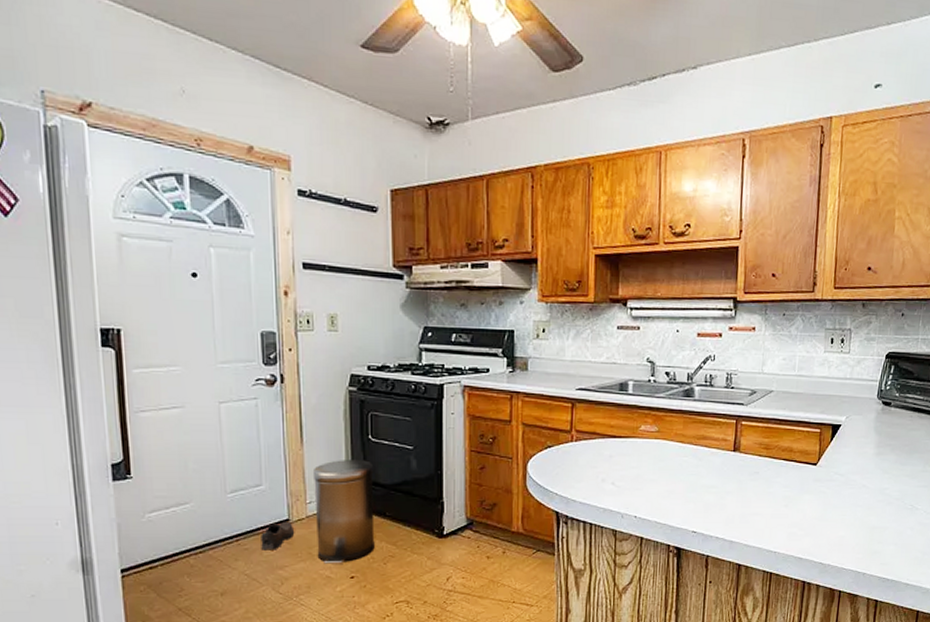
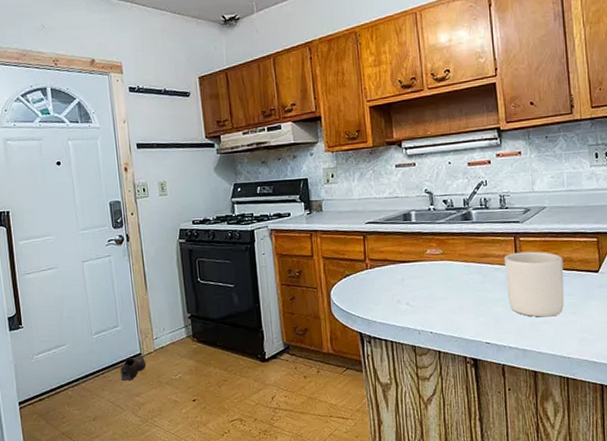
pedal bin: present [314,460,375,564] -> none [157,299,210,390]
mug: none [721,437,784,508] -> present [503,251,565,318]

